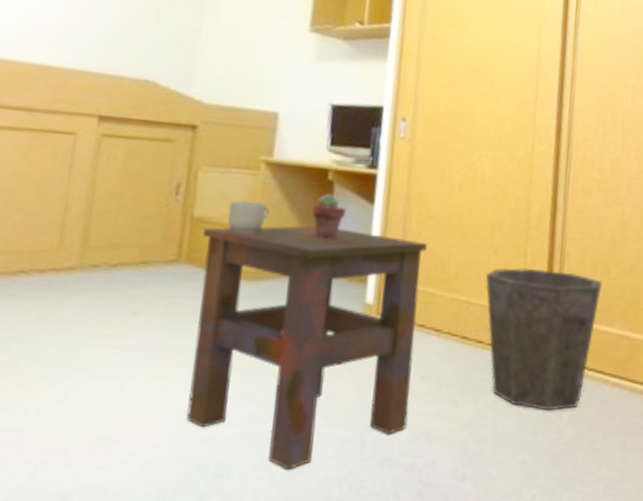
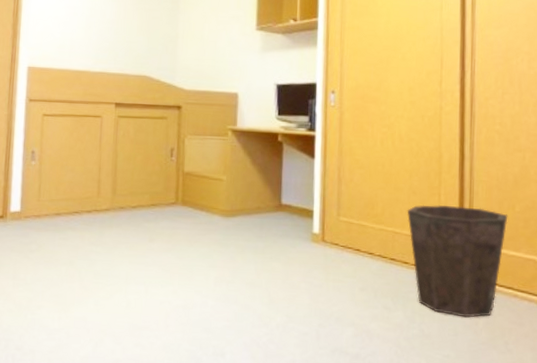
side table: present [186,225,427,470] -> none [191,175,358,353]
mug: present [228,200,270,234] -> none [208,158,237,183]
potted succulent: present [311,193,347,239] -> none [268,151,294,185]

